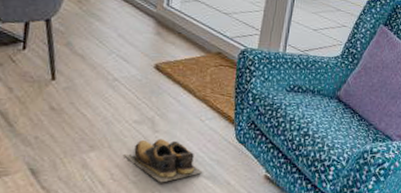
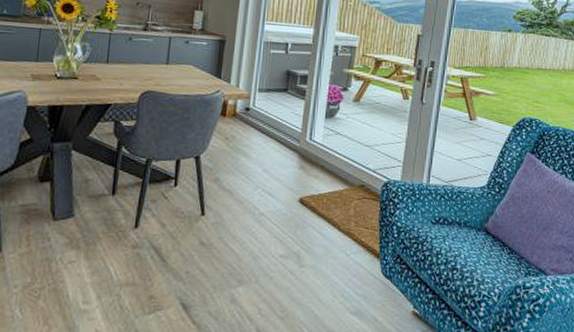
shoes: present [122,138,203,183] -> none [270,273,349,319]

